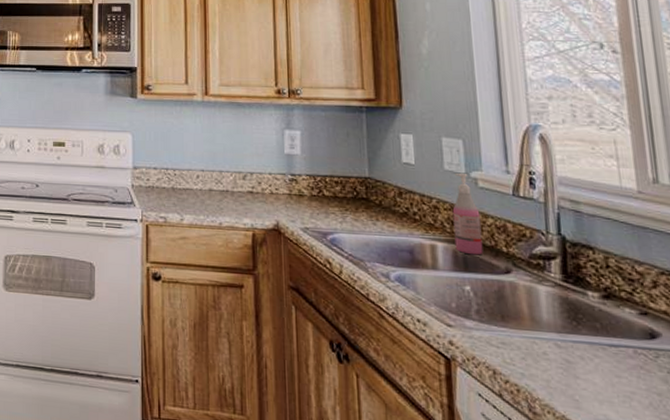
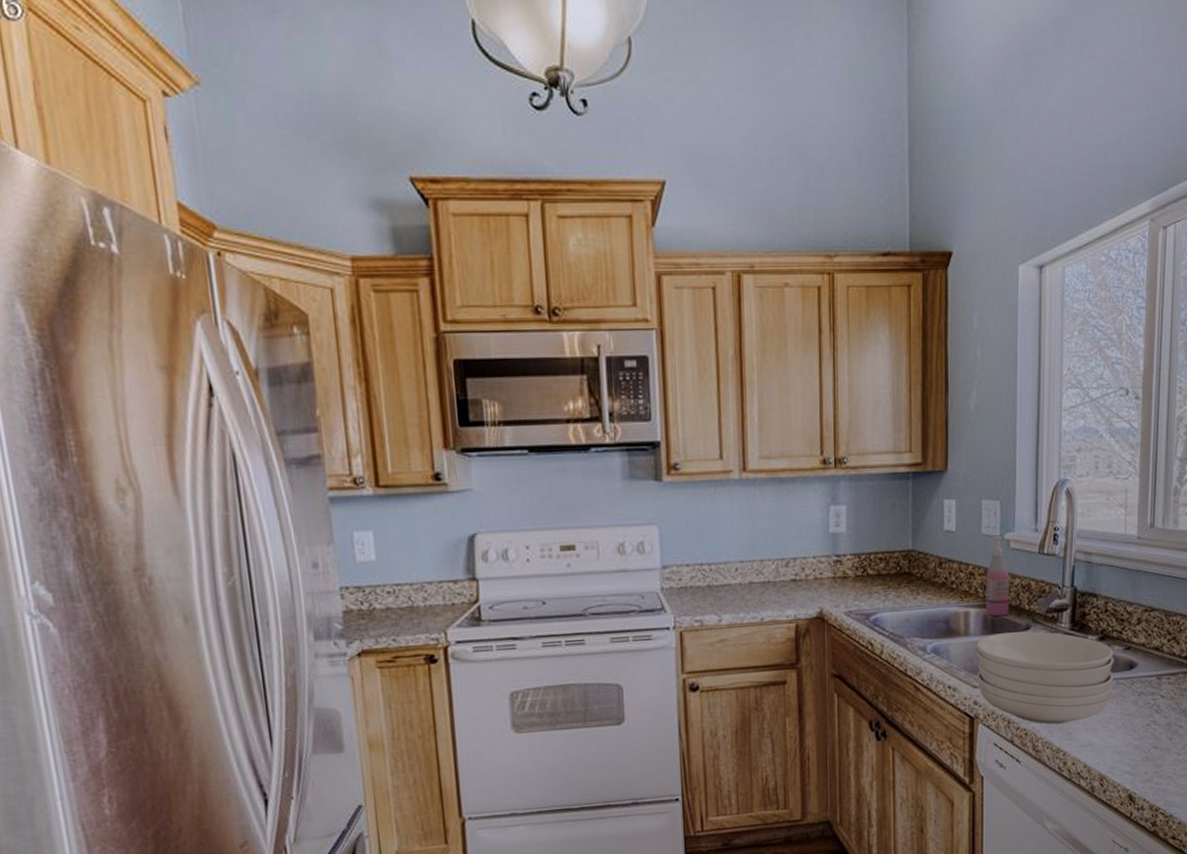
bowl: none [446,272,631,388] -> present [975,631,1114,725]

